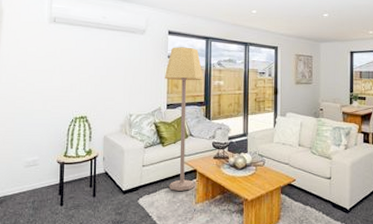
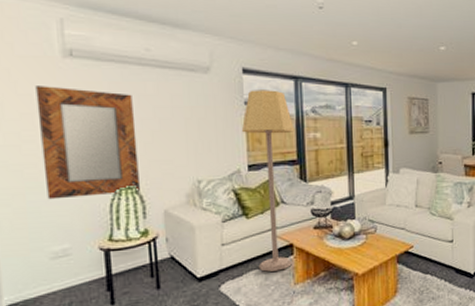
home mirror: none [28,42,91,123] -> present [35,86,140,200]

